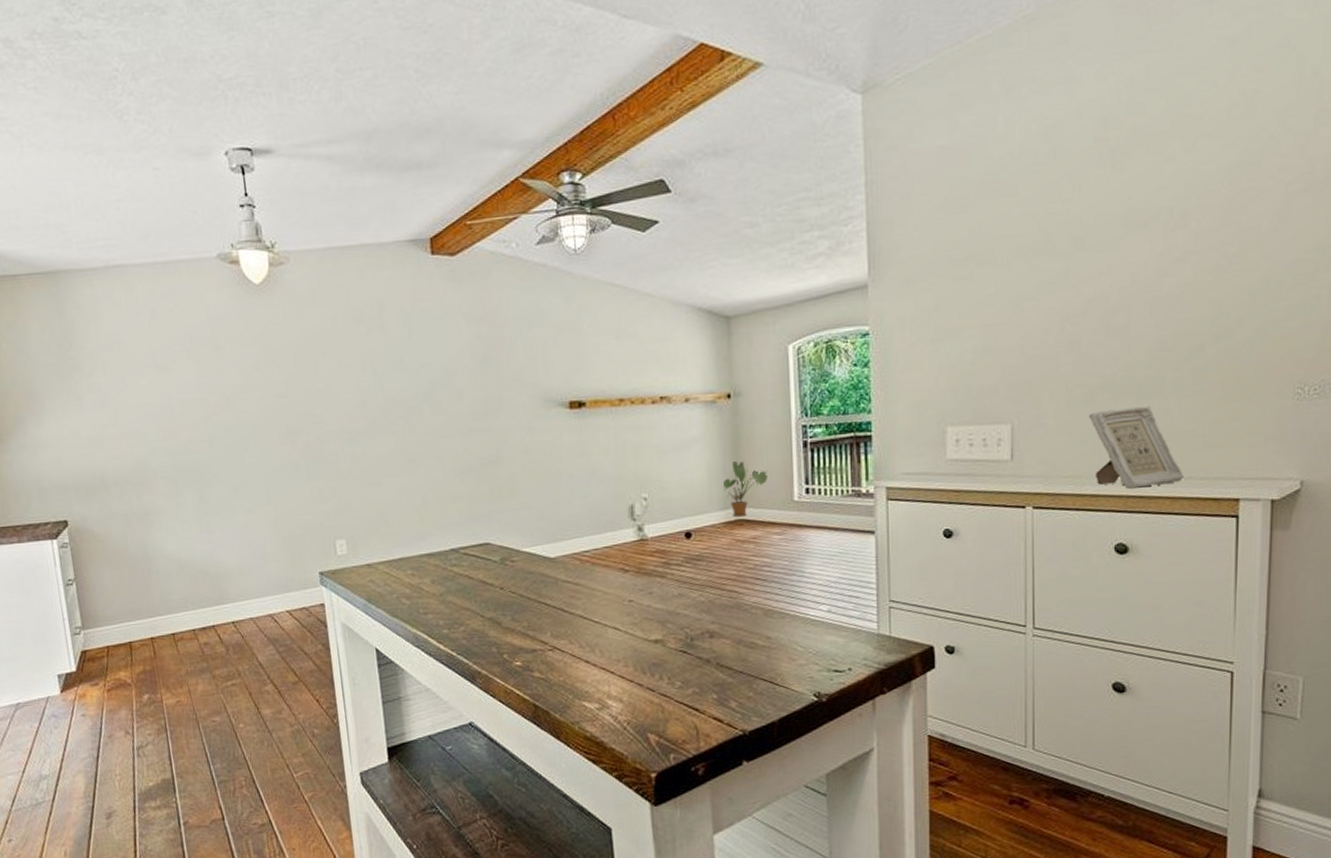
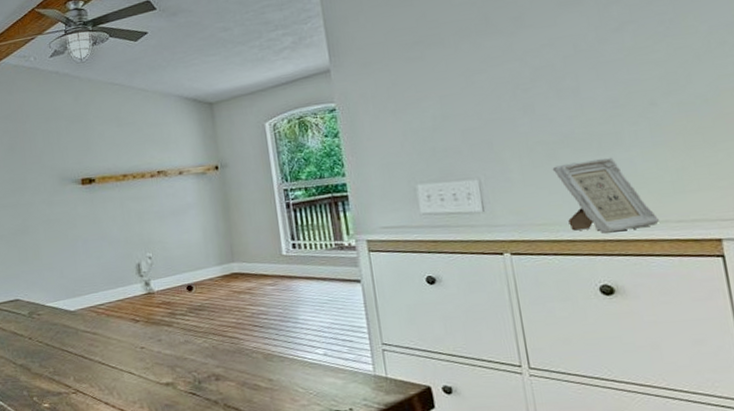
house plant: present [721,461,769,518] -> none [216,222,258,272]

